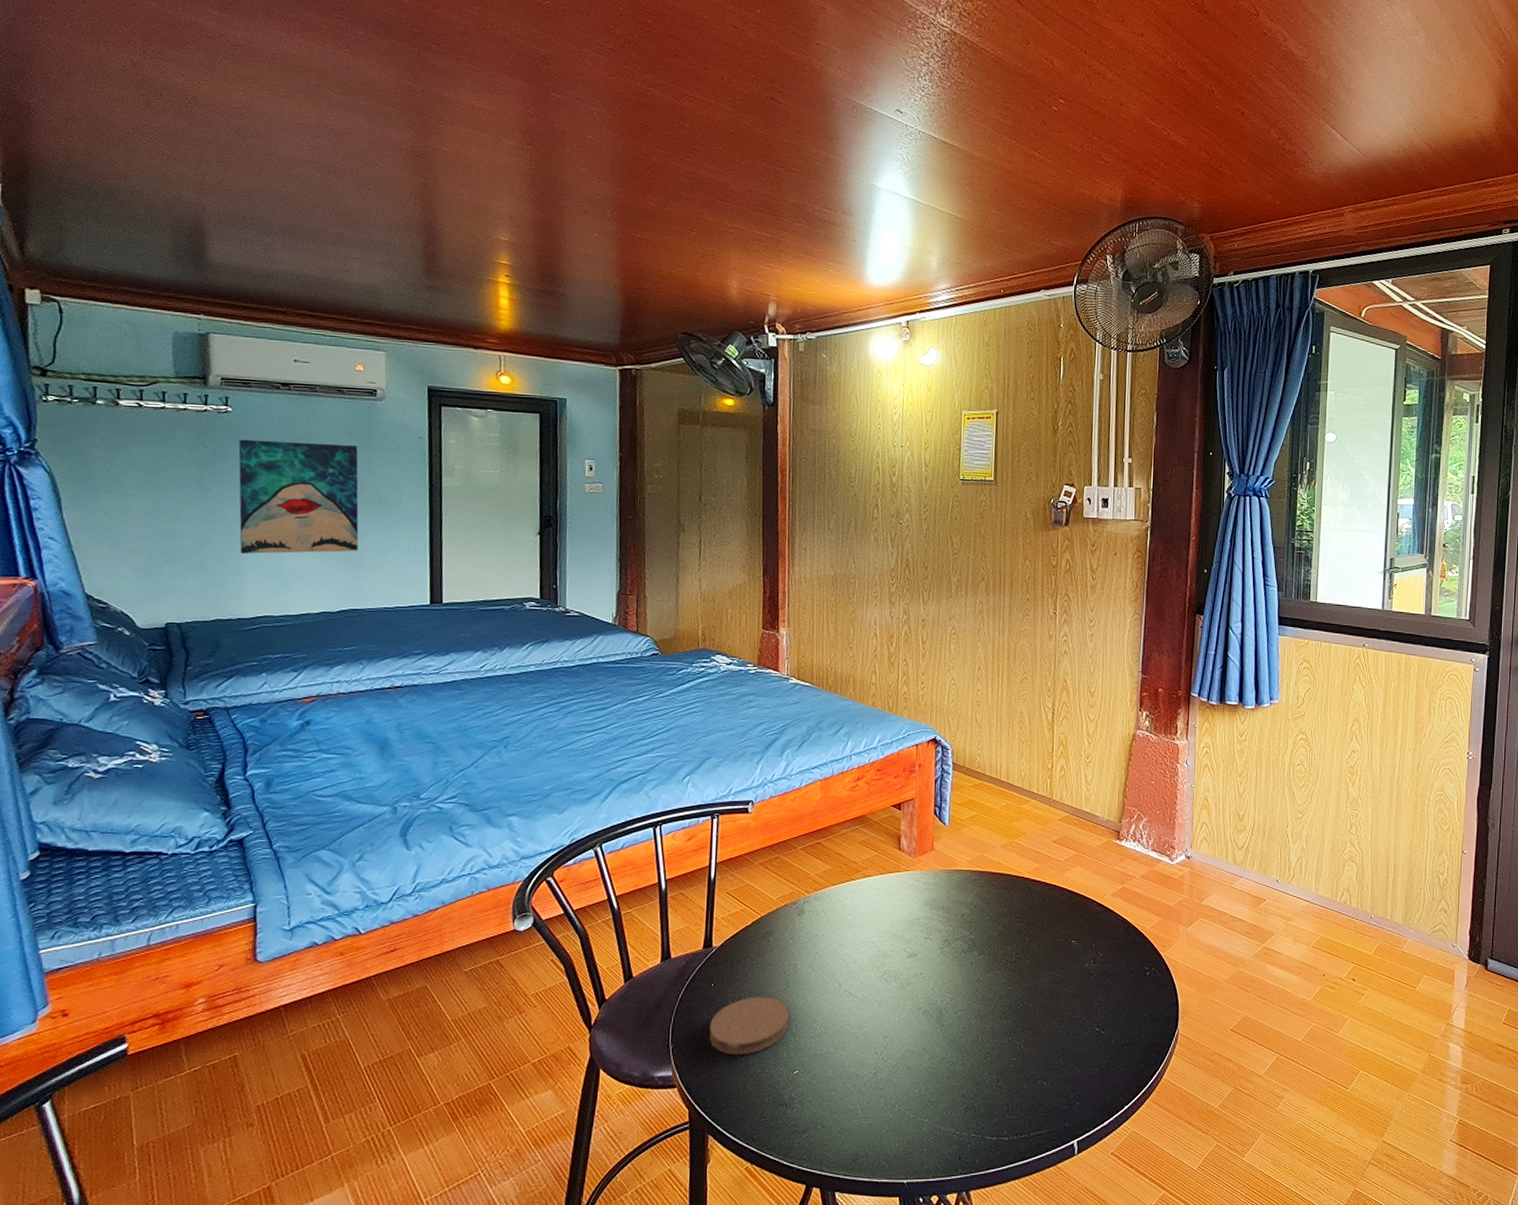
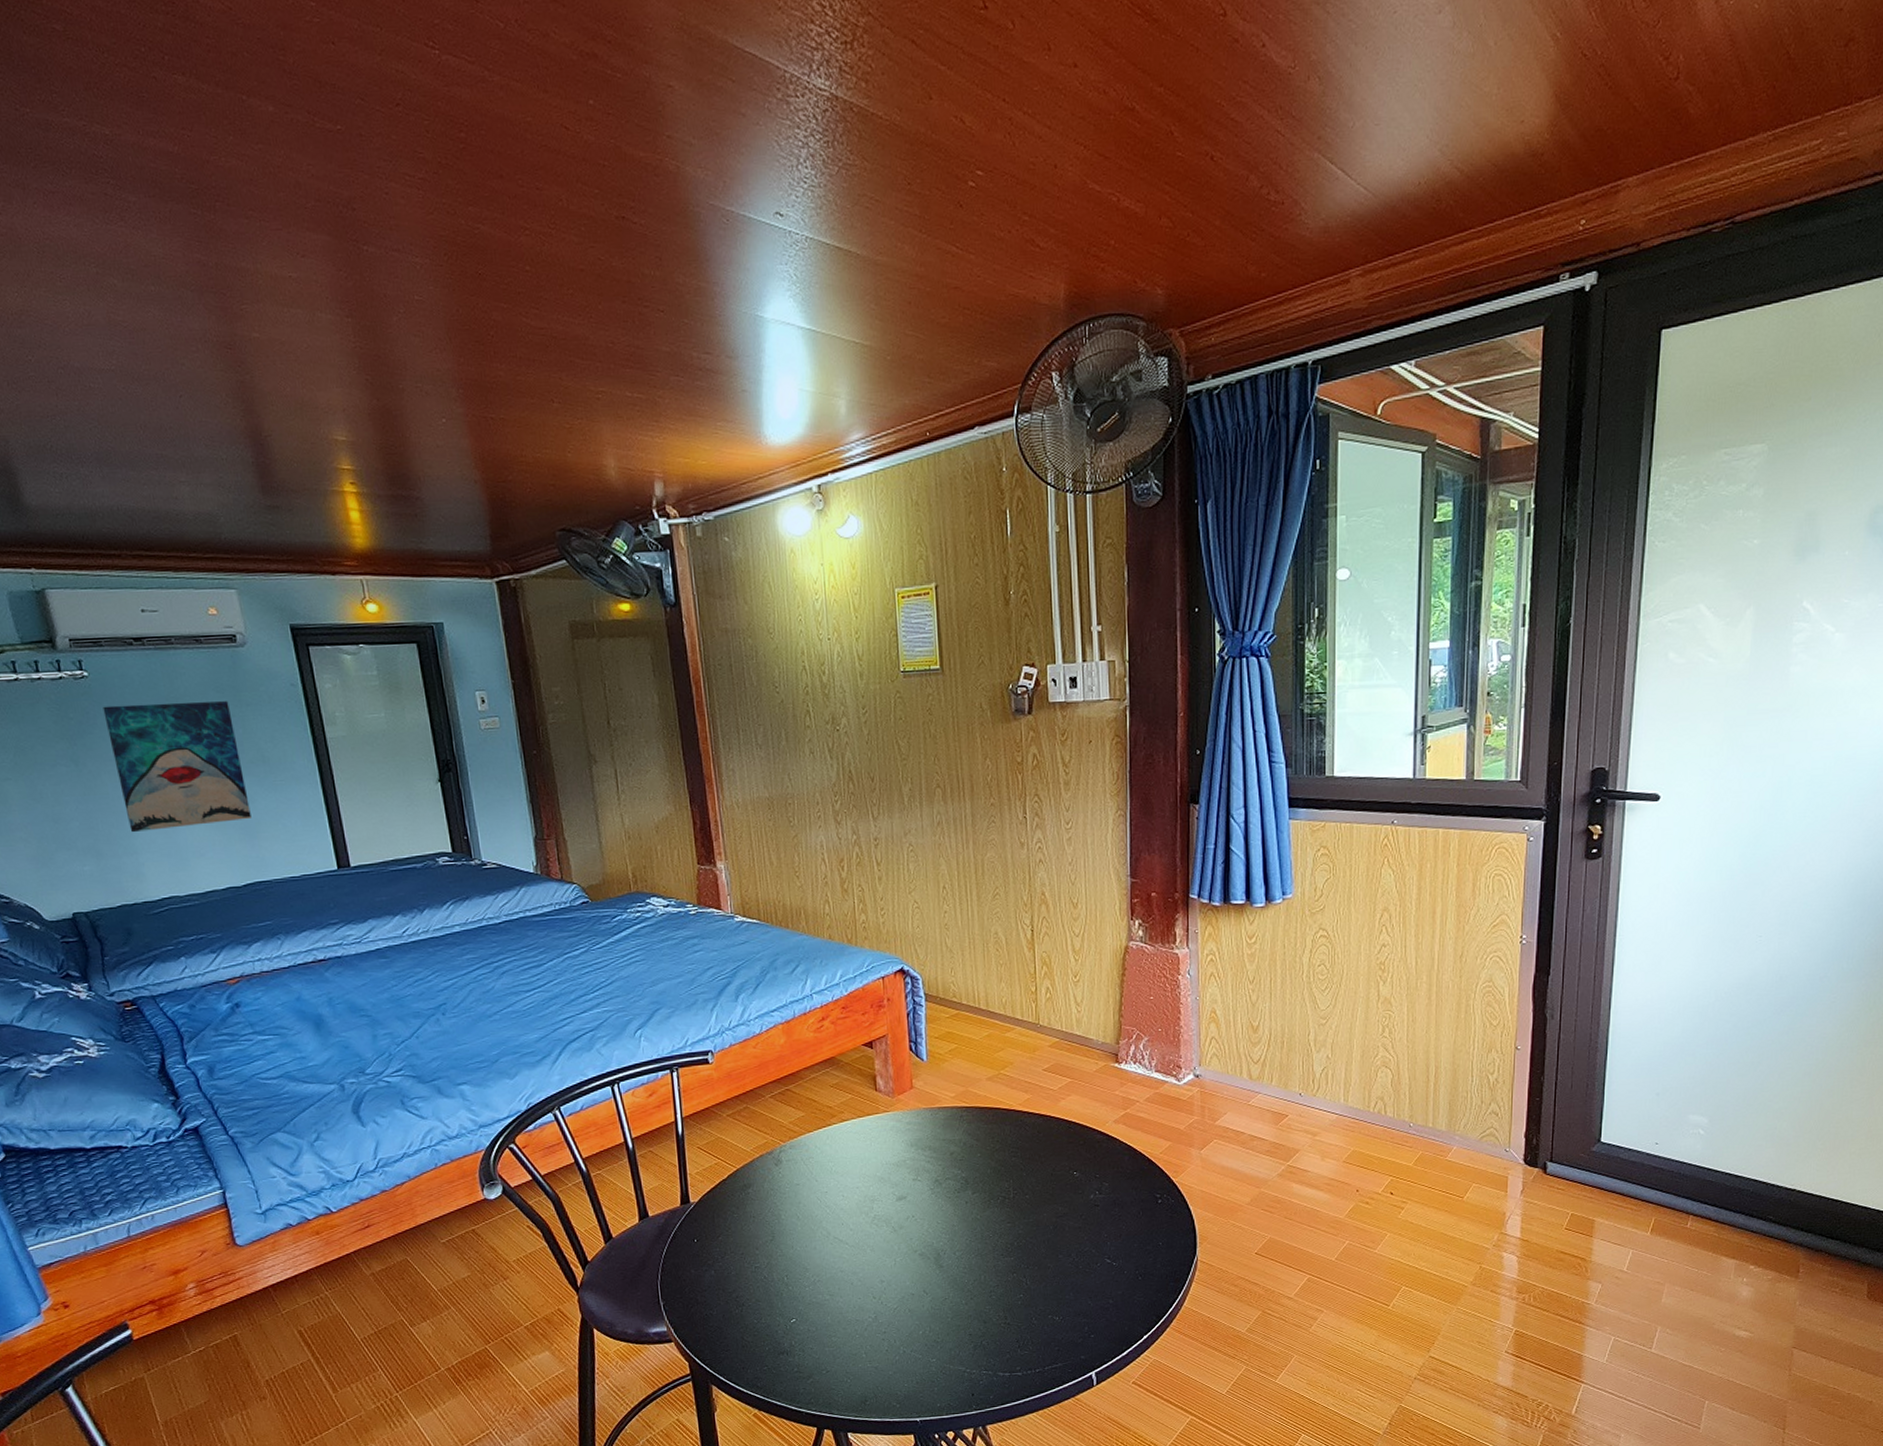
coaster: present [709,996,790,1055] -> none [698,1248,780,1308]

